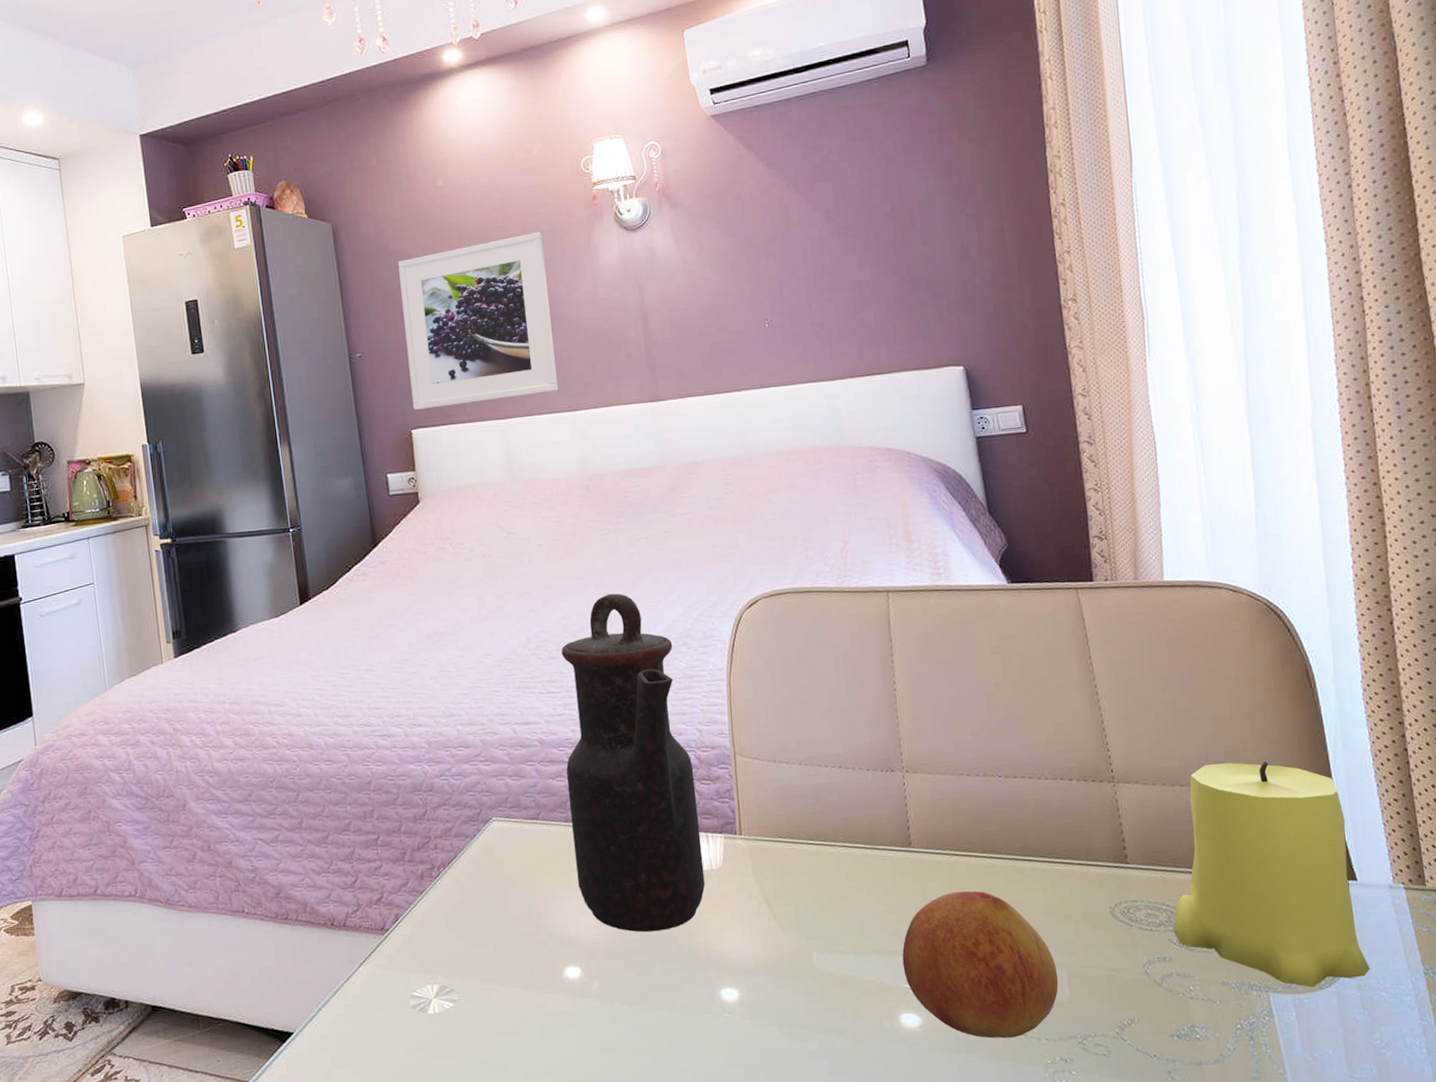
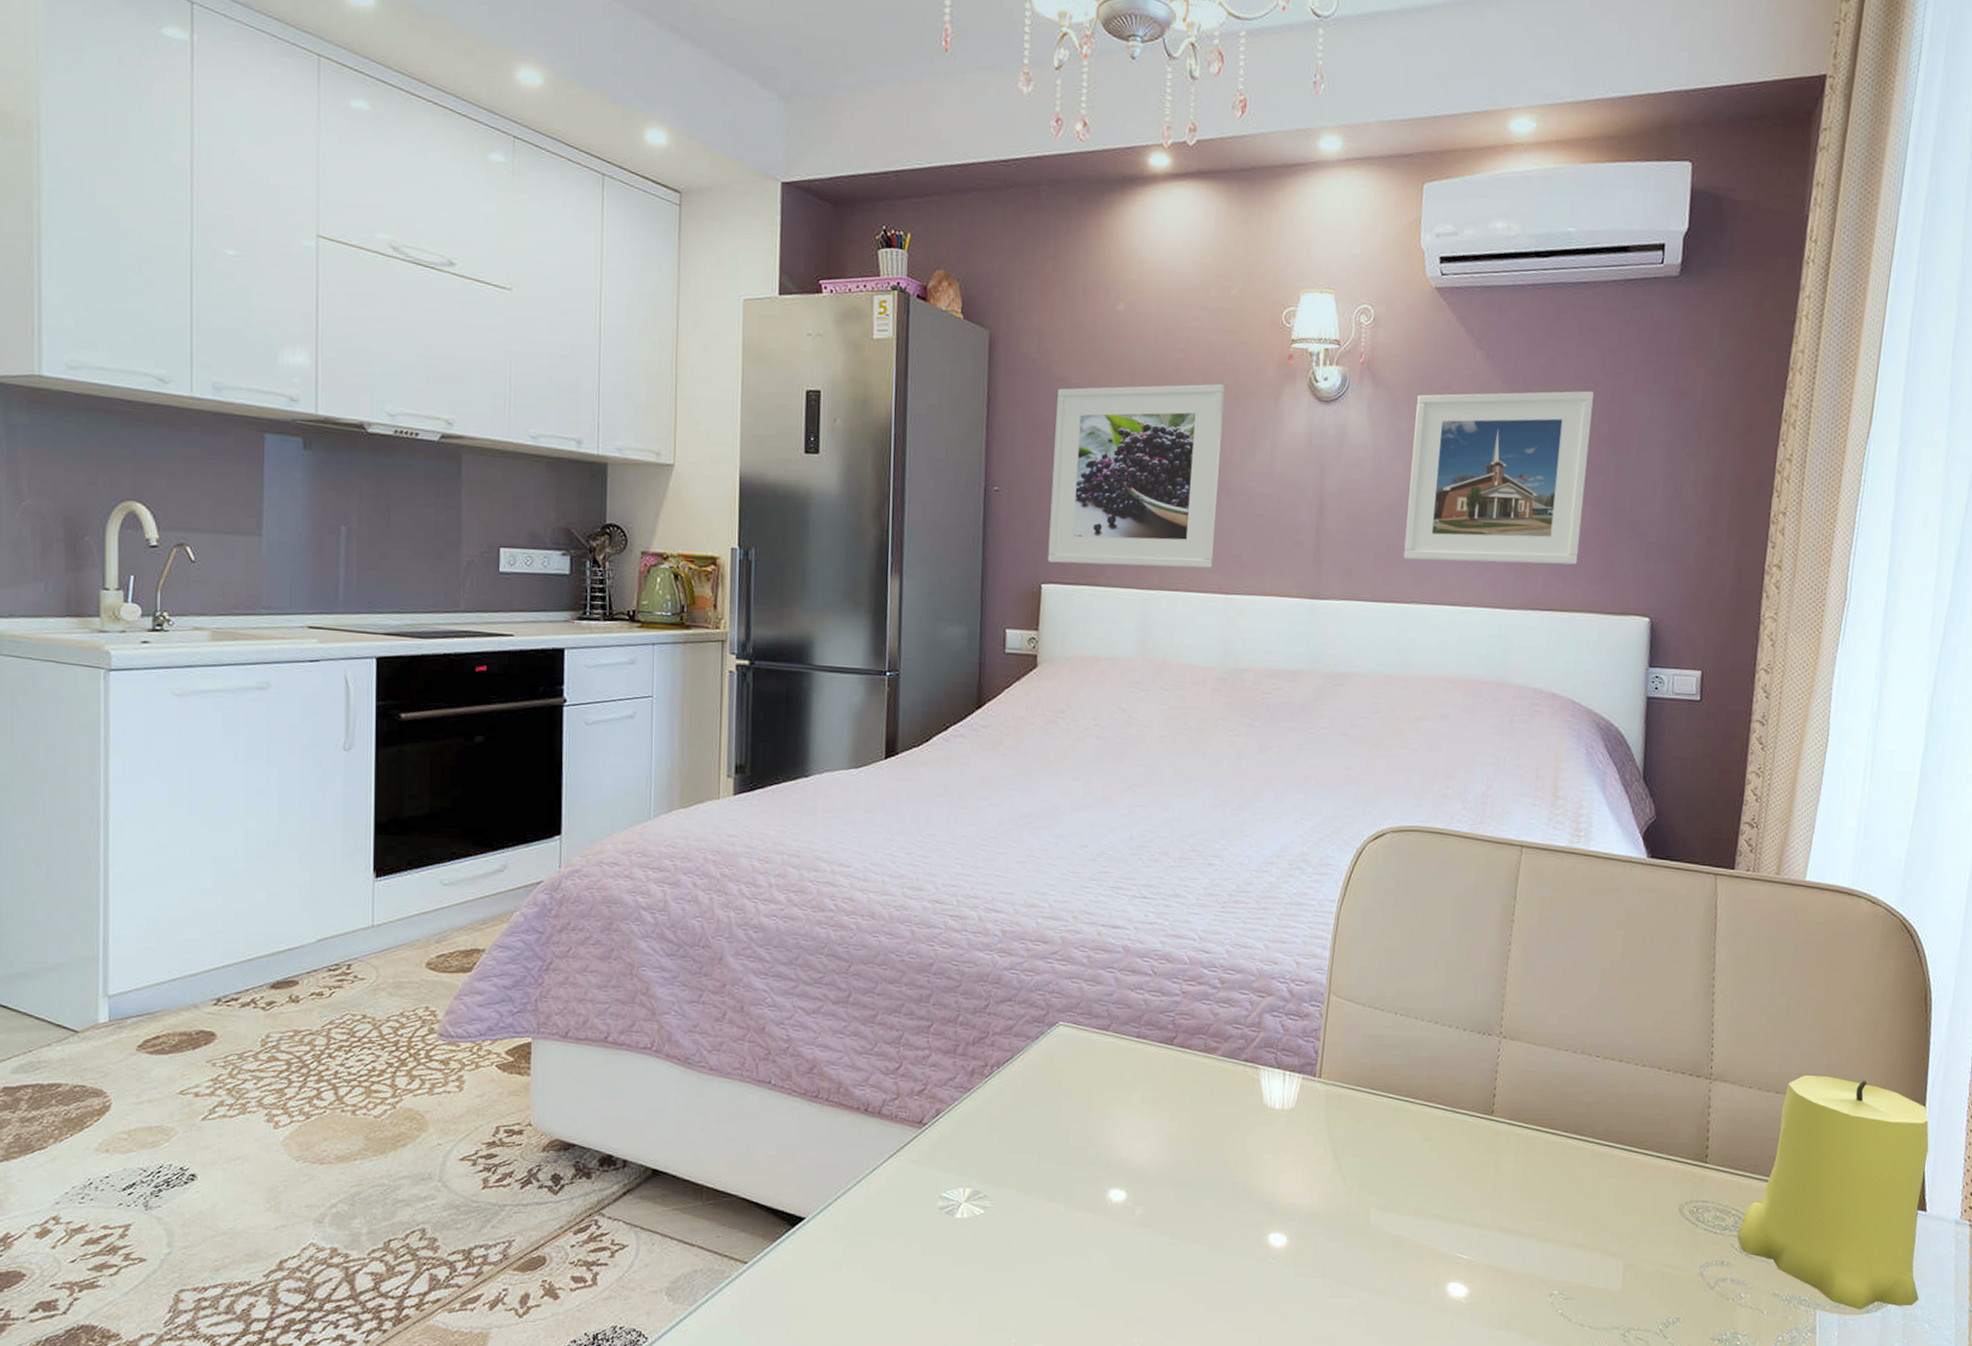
teapot: present [561,593,705,932] -> none [1139,801,1286,1165]
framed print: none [713,177,886,353] -> present [1403,390,1595,565]
fruit: present [902,890,1059,1039] -> none [1460,1167,1615,1321]

